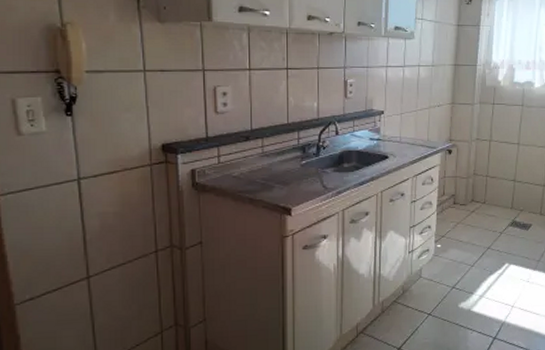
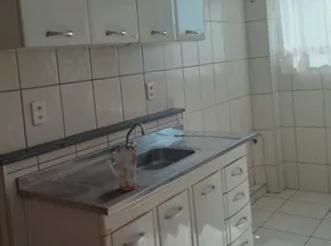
mug: none [294,147,330,192] -> present [105,148,138,191]

